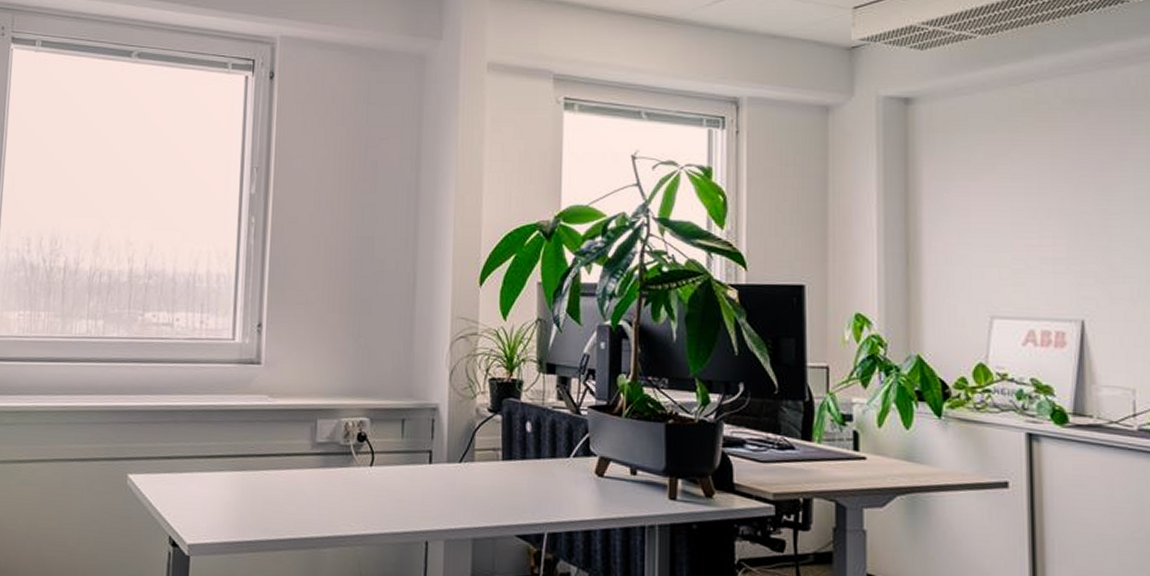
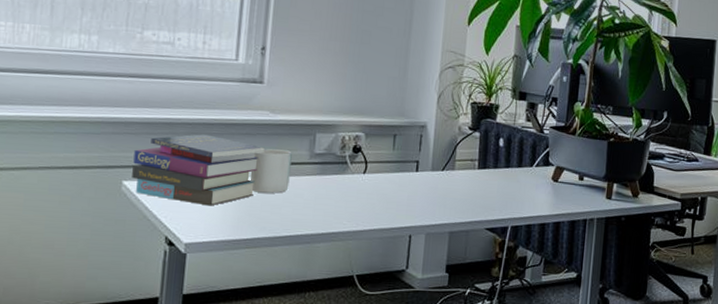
books: none [136,422,264,503] -> present [132,134,265,206]
mug: none [250,438,293,489] -> present [249,149,292,194]

